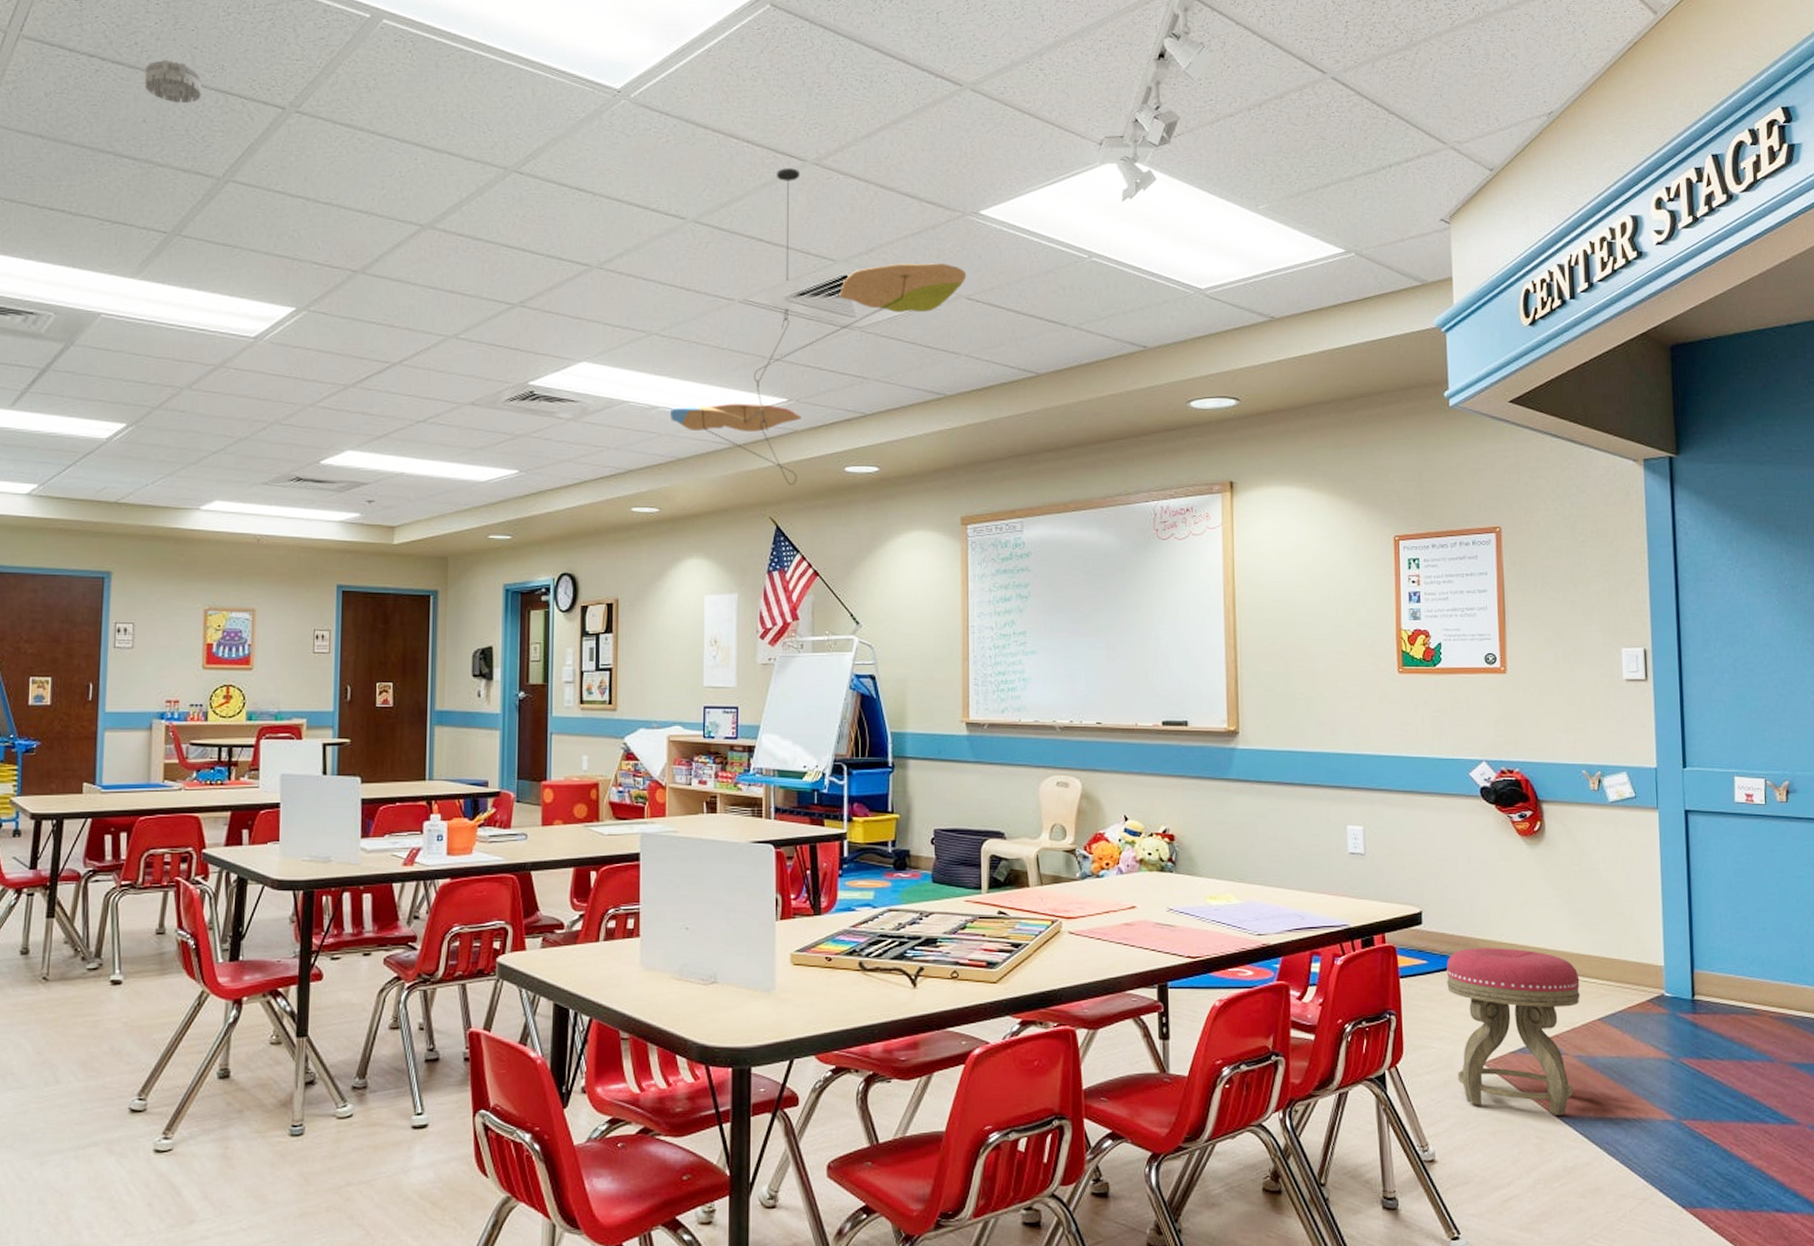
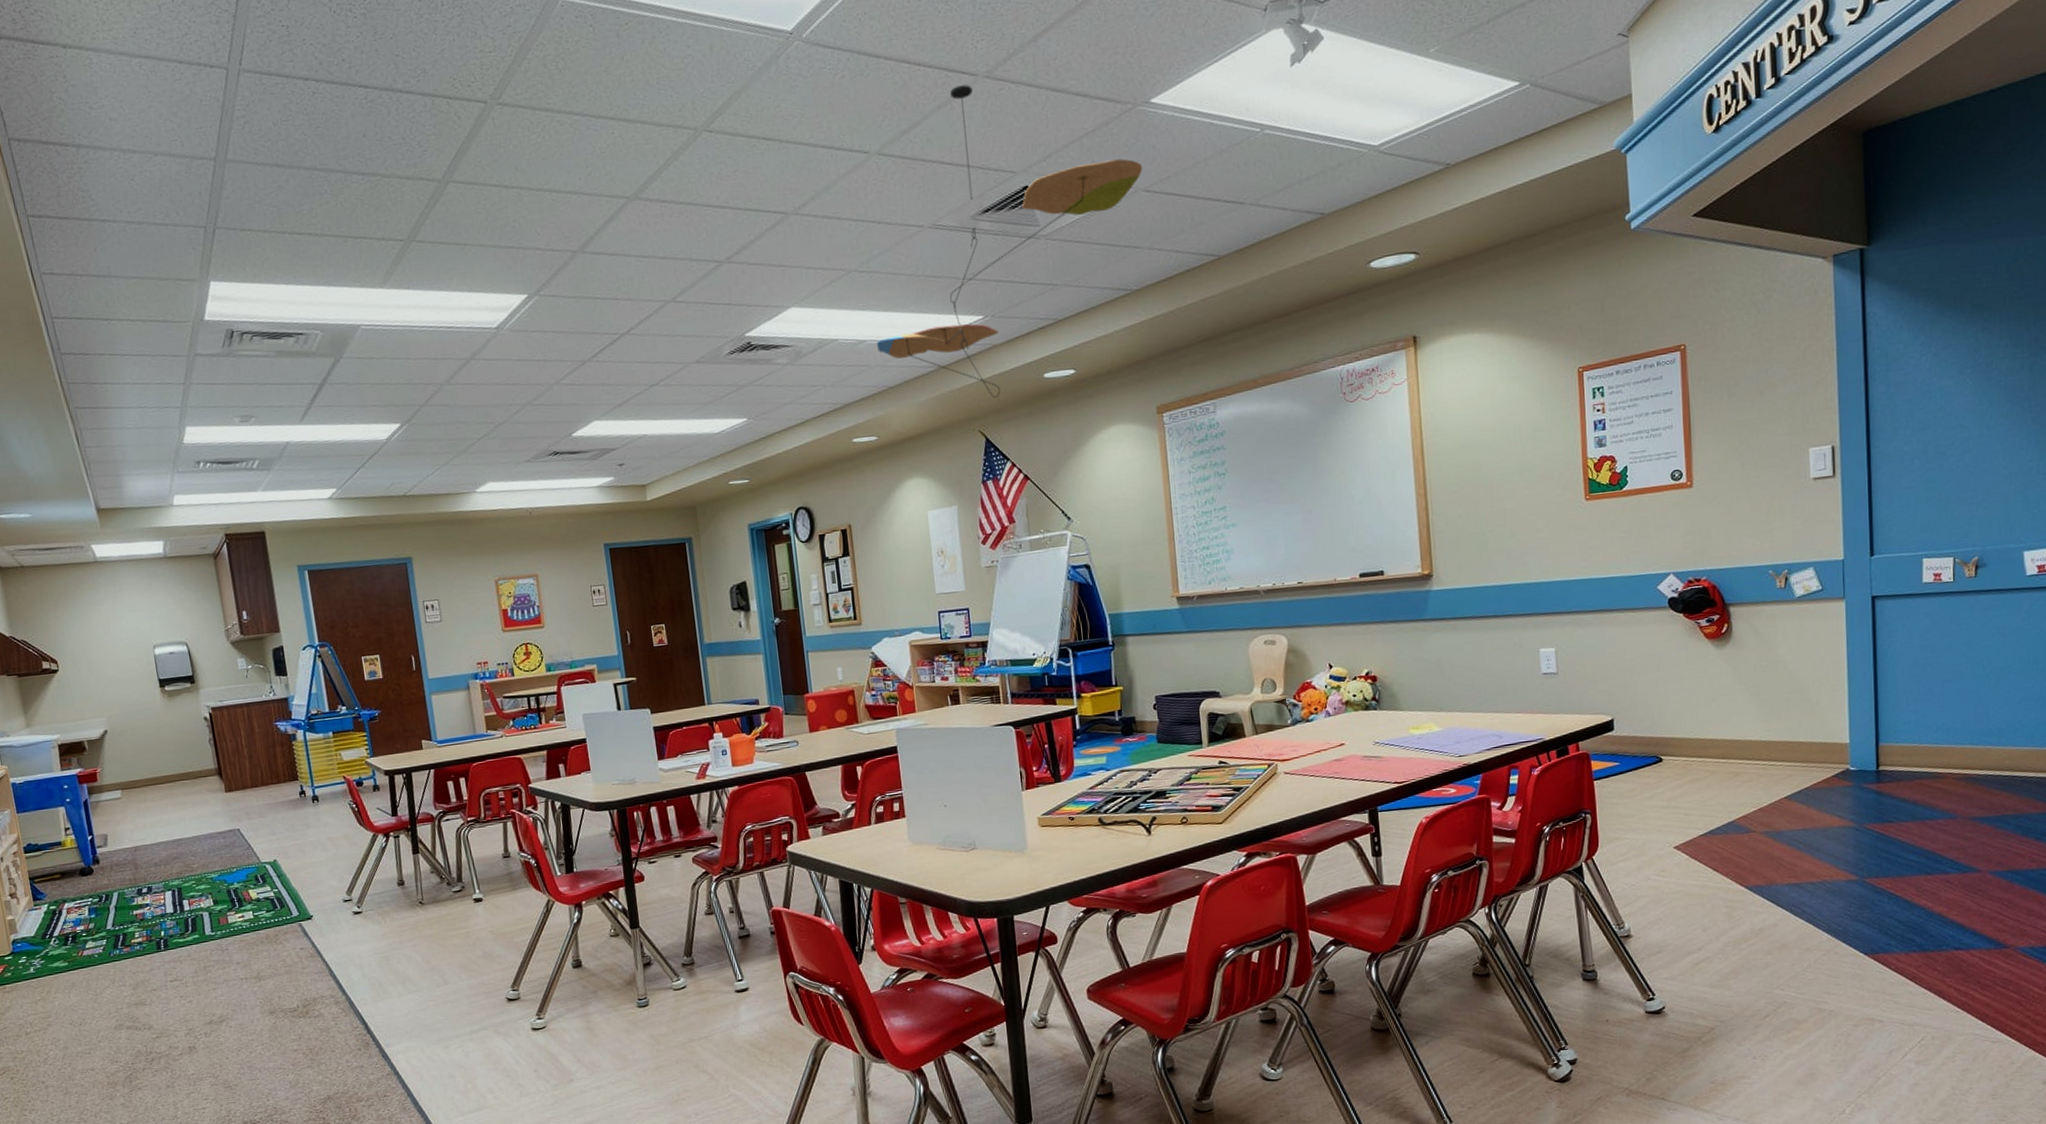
smoke detector: present [144,59,202,104] -> none [355,71,411,114]
stool: present [1446,948,1580,1115] -> none [1638,742,1767,886]

